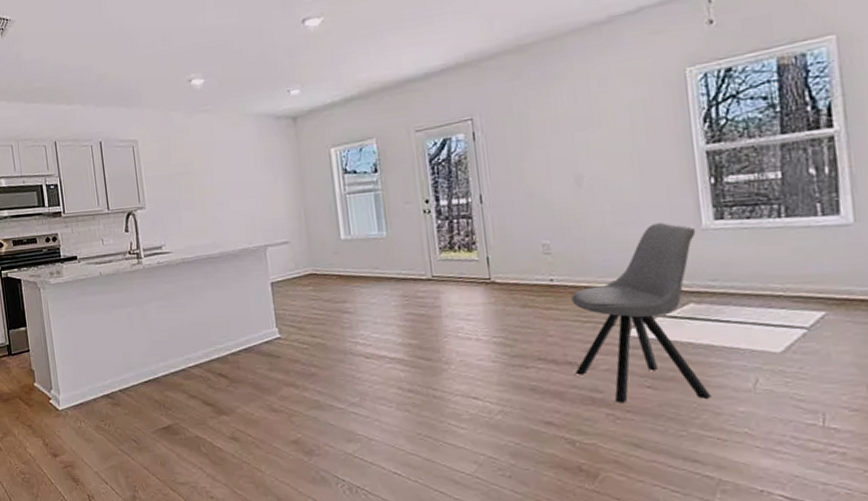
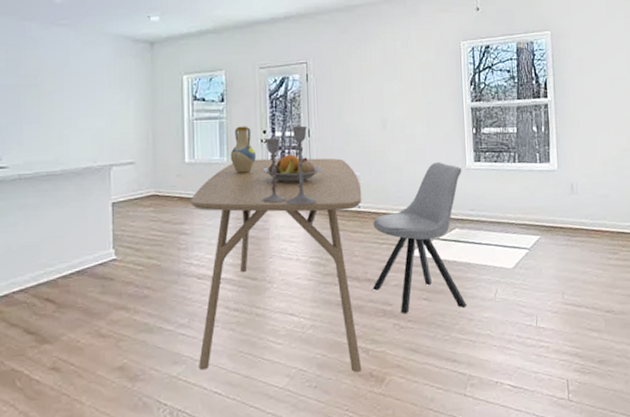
dining table: none [350,226,568,466] -> present [190,158,362,373]
vase: none [389,196,420,248] -> present [230,126,257,173]
fruit bowl: none [428,225,501,256] -> present [262,155,323,183]
candlestick: none [429,191,497,281] -> present [262,125,317,206]

